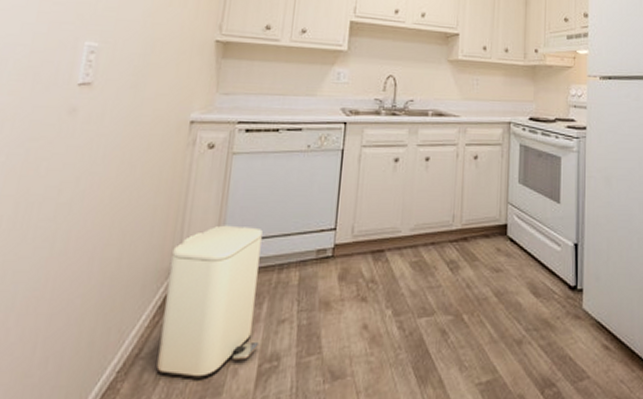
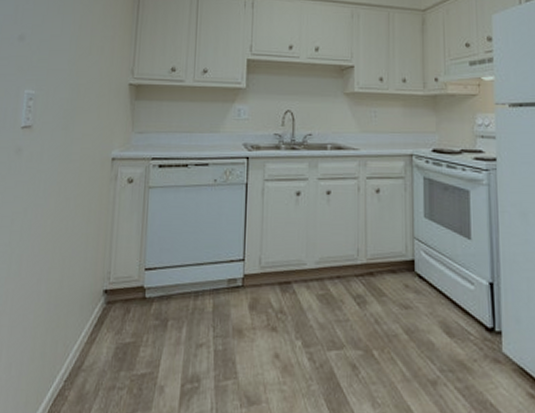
pedal bin: present [156,225,263,381] -> none [96,253,181,395]

